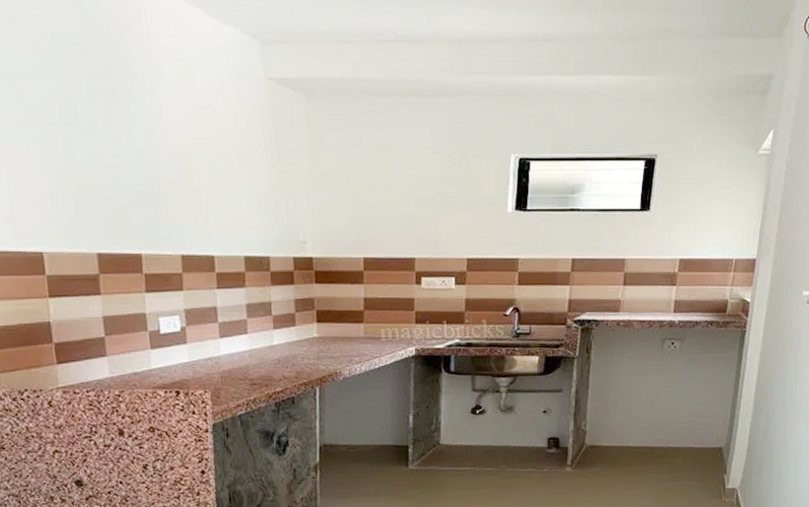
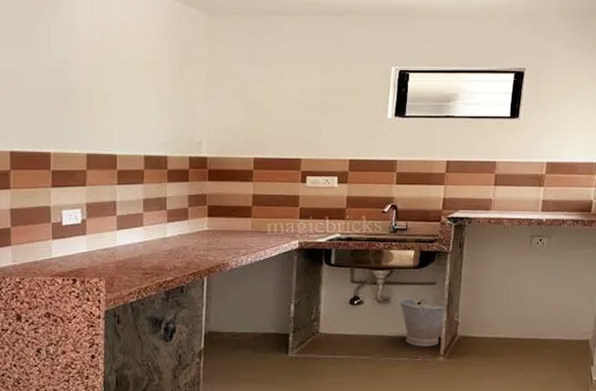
bucket: none [523,406,572,457] -> present [398,297,445,347]

